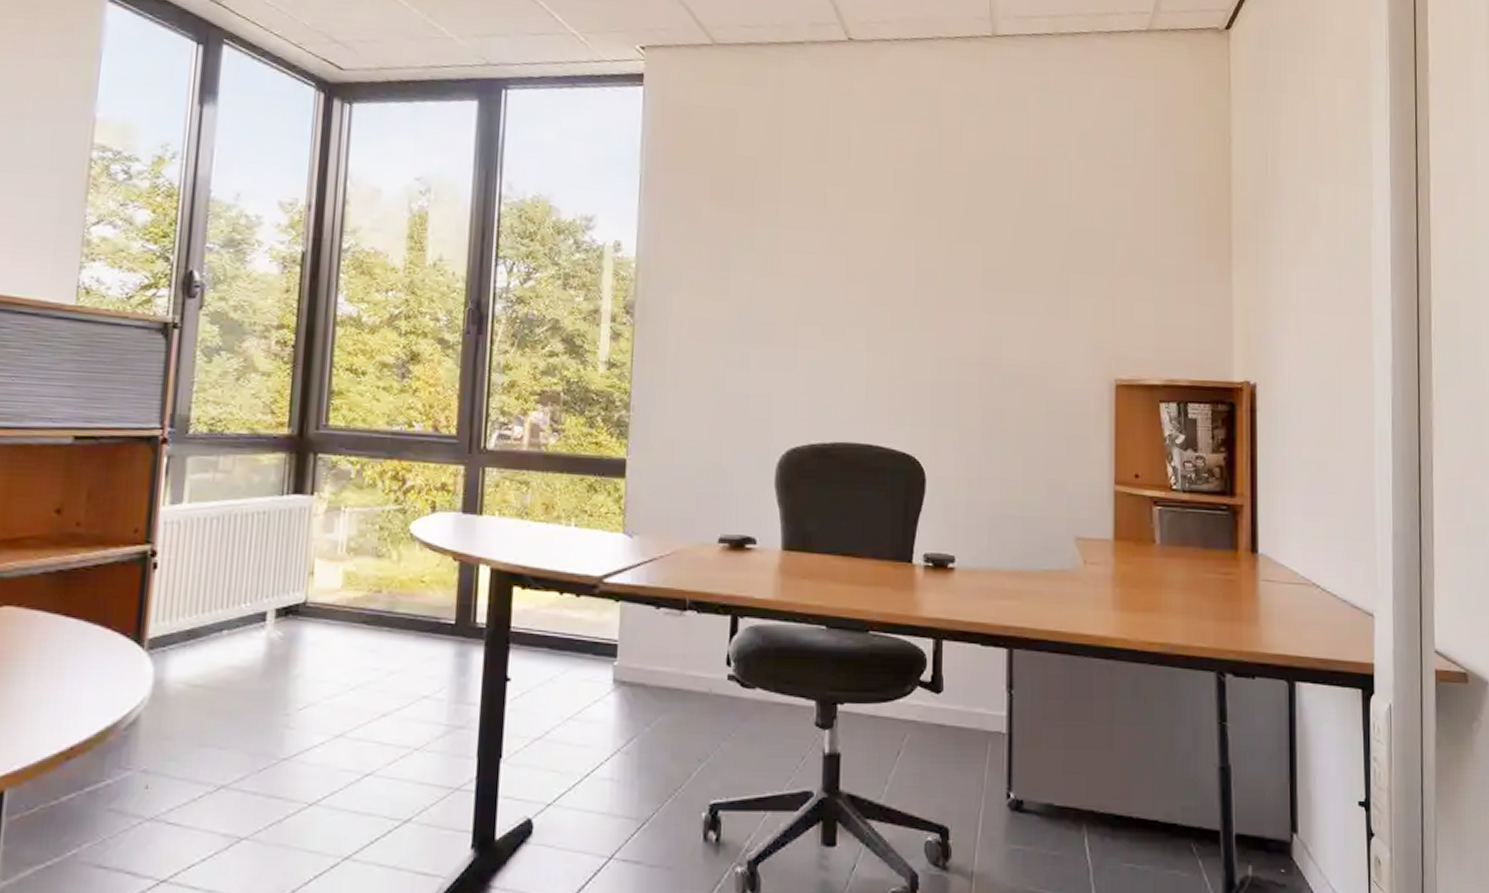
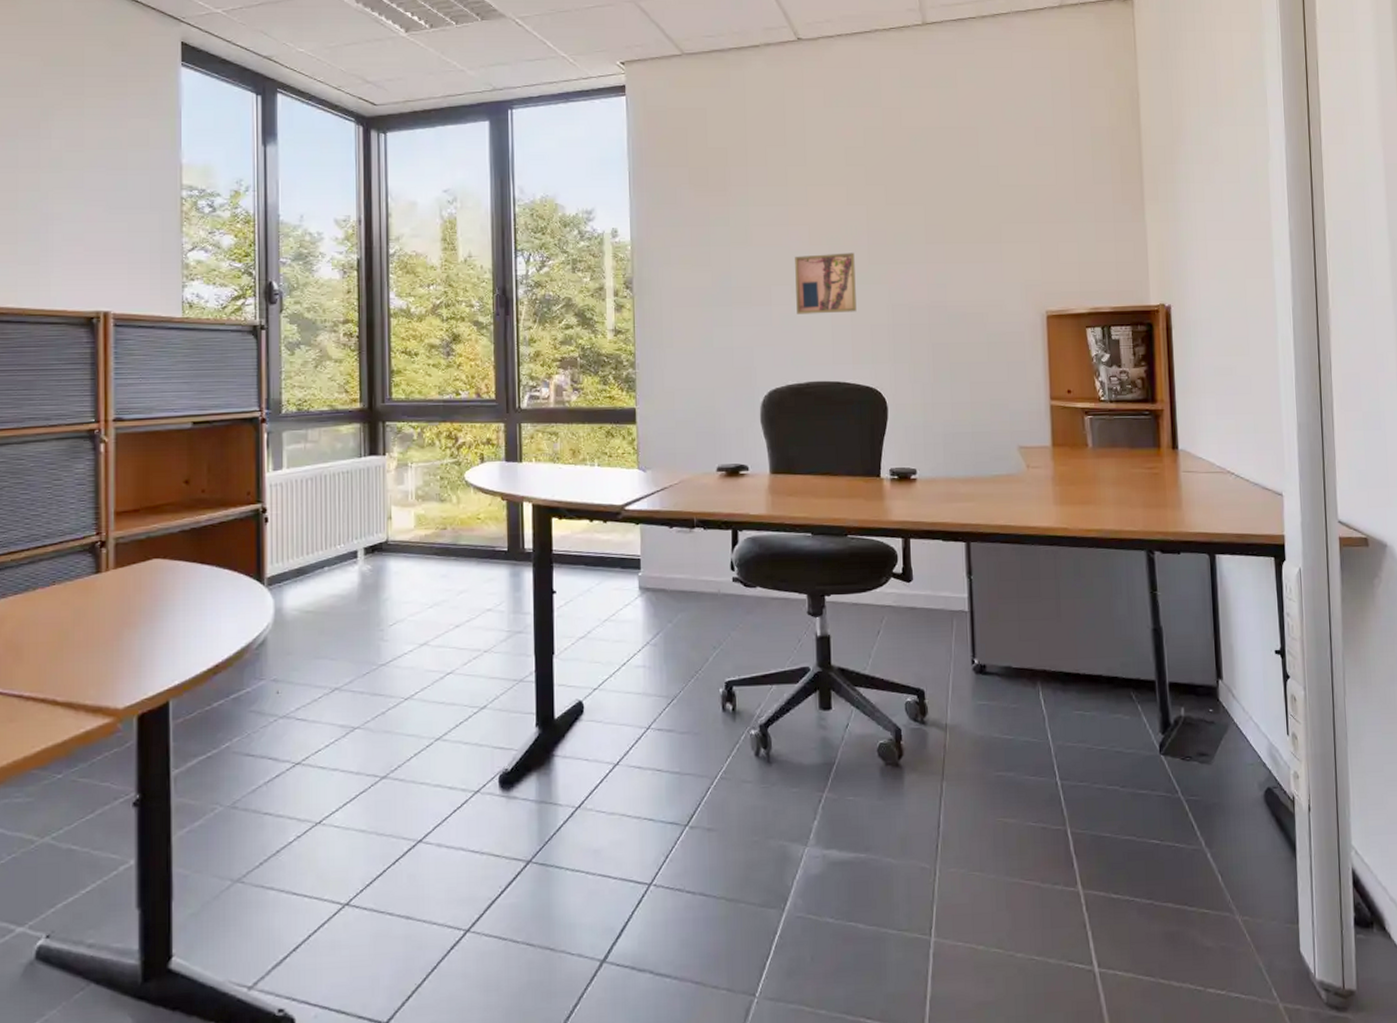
wall art: none [826,291,898,363] -> present [795,252,857,314]

